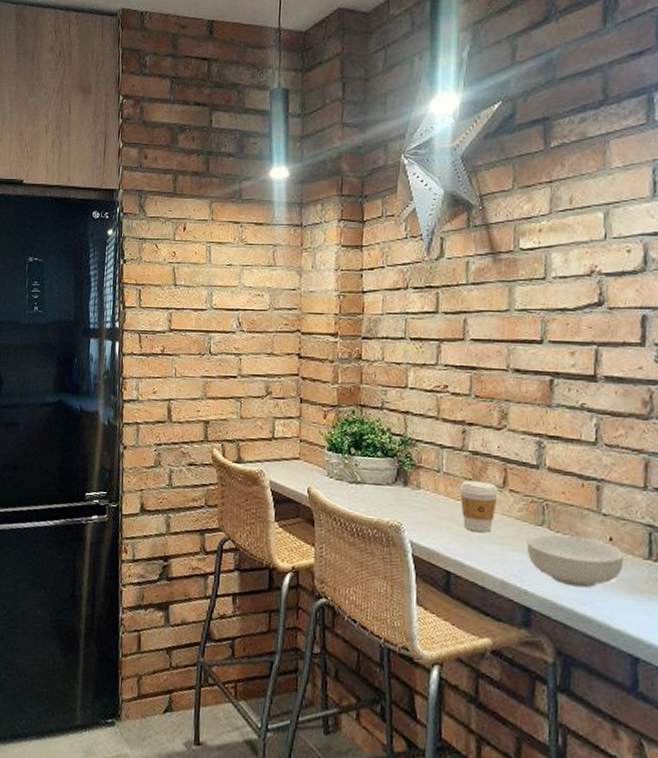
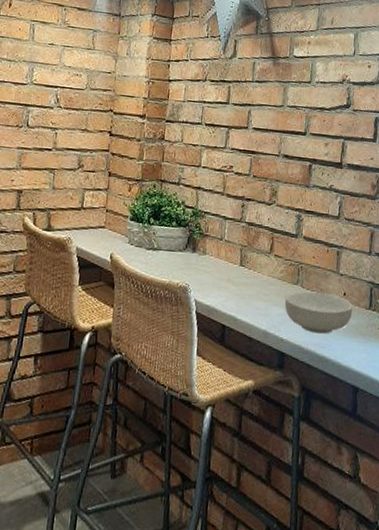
coffee cup: present [459,480,498,532] -> none [237,247,266,291]

